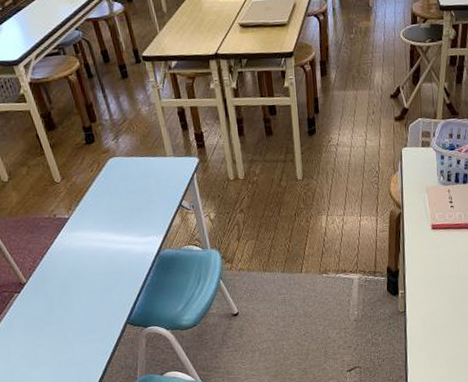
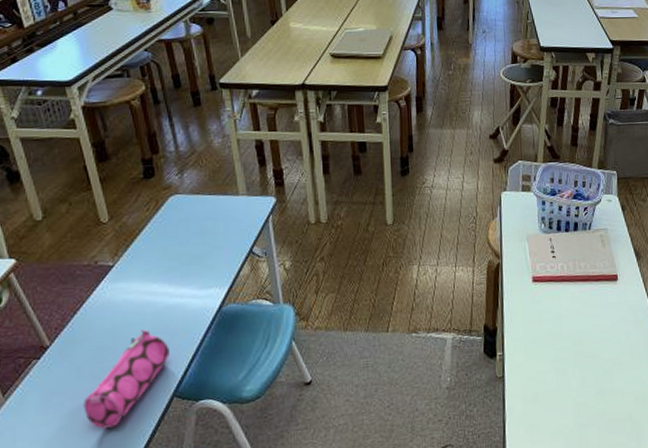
pencil case: none [57,270,121,347] -> present [83,329,170,429]

